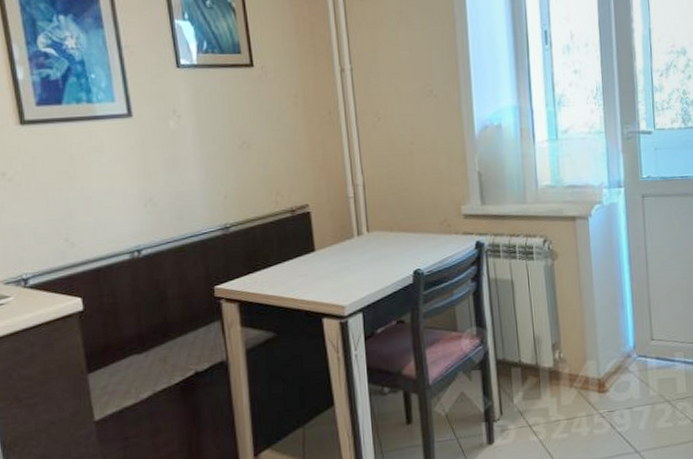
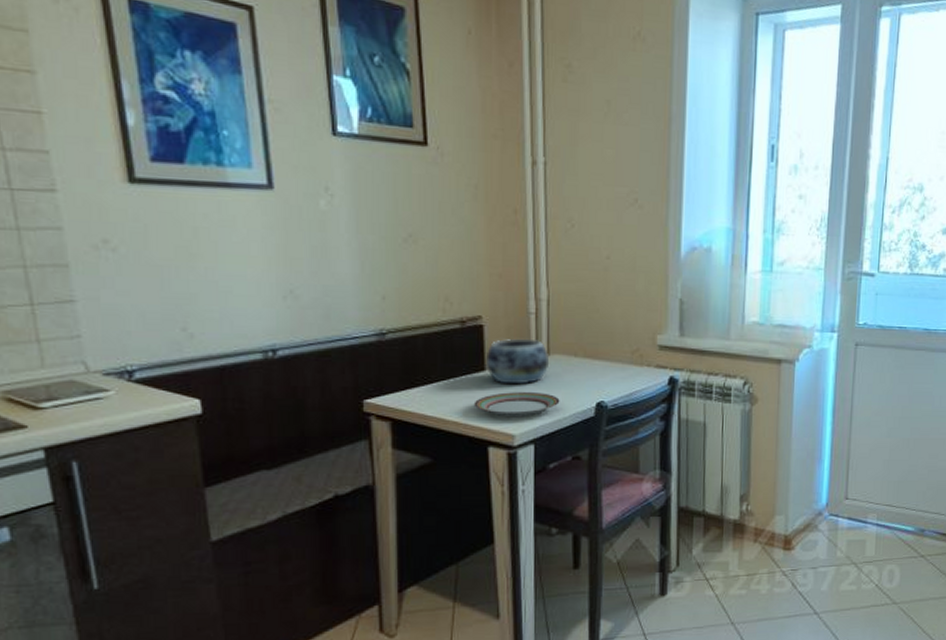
plate: none [307,266,381,290] -> present [473,392,560,416]
decorative bowl: none [314,220,369,262] -> present [485,339,549,385]

